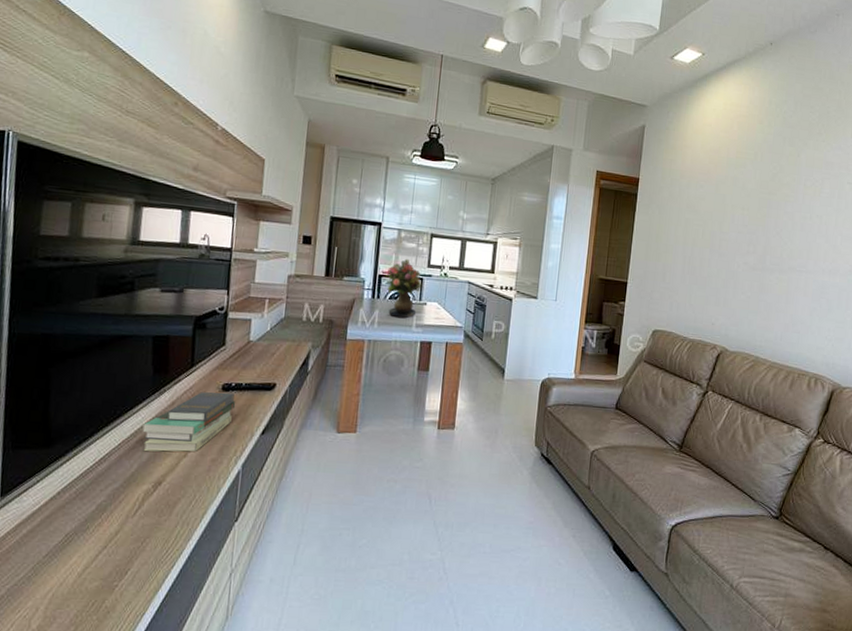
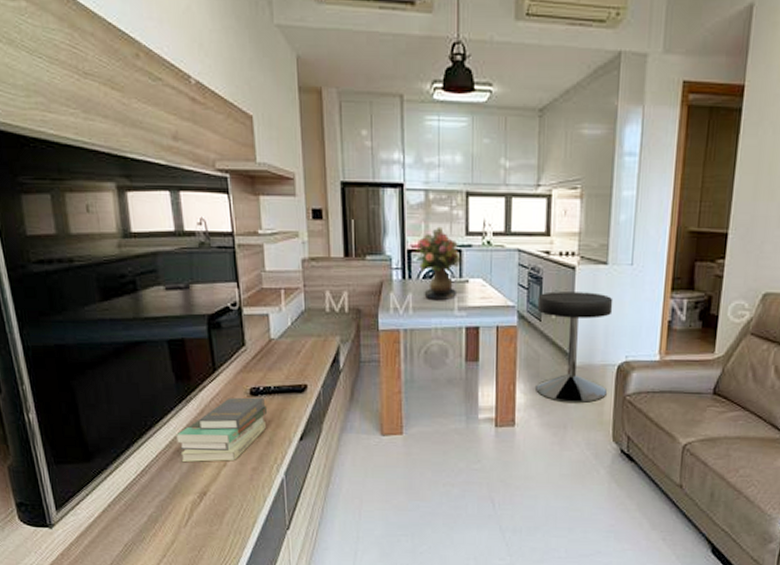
bar stool: none [474,317,541,412] -> present [536,291,613,404]

